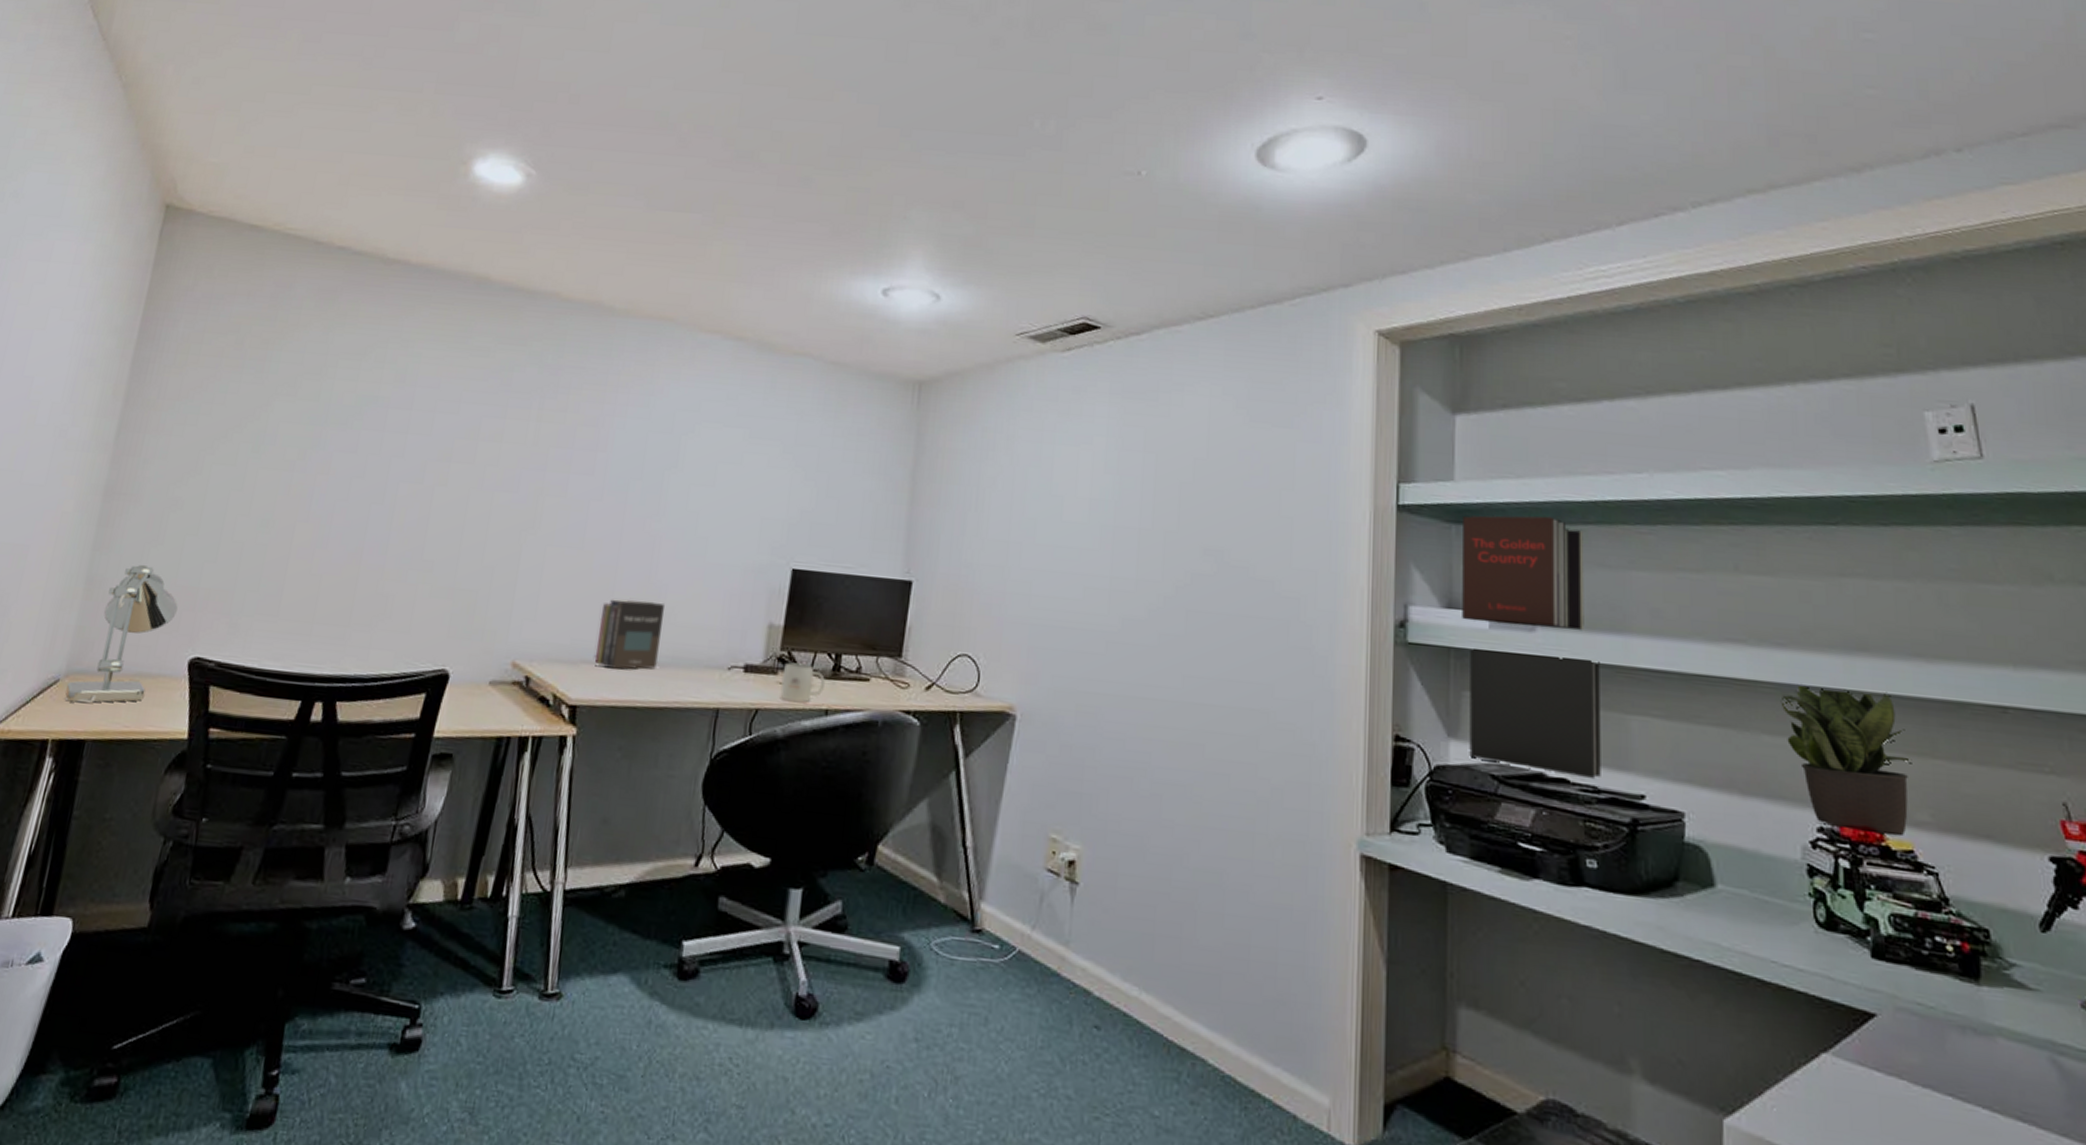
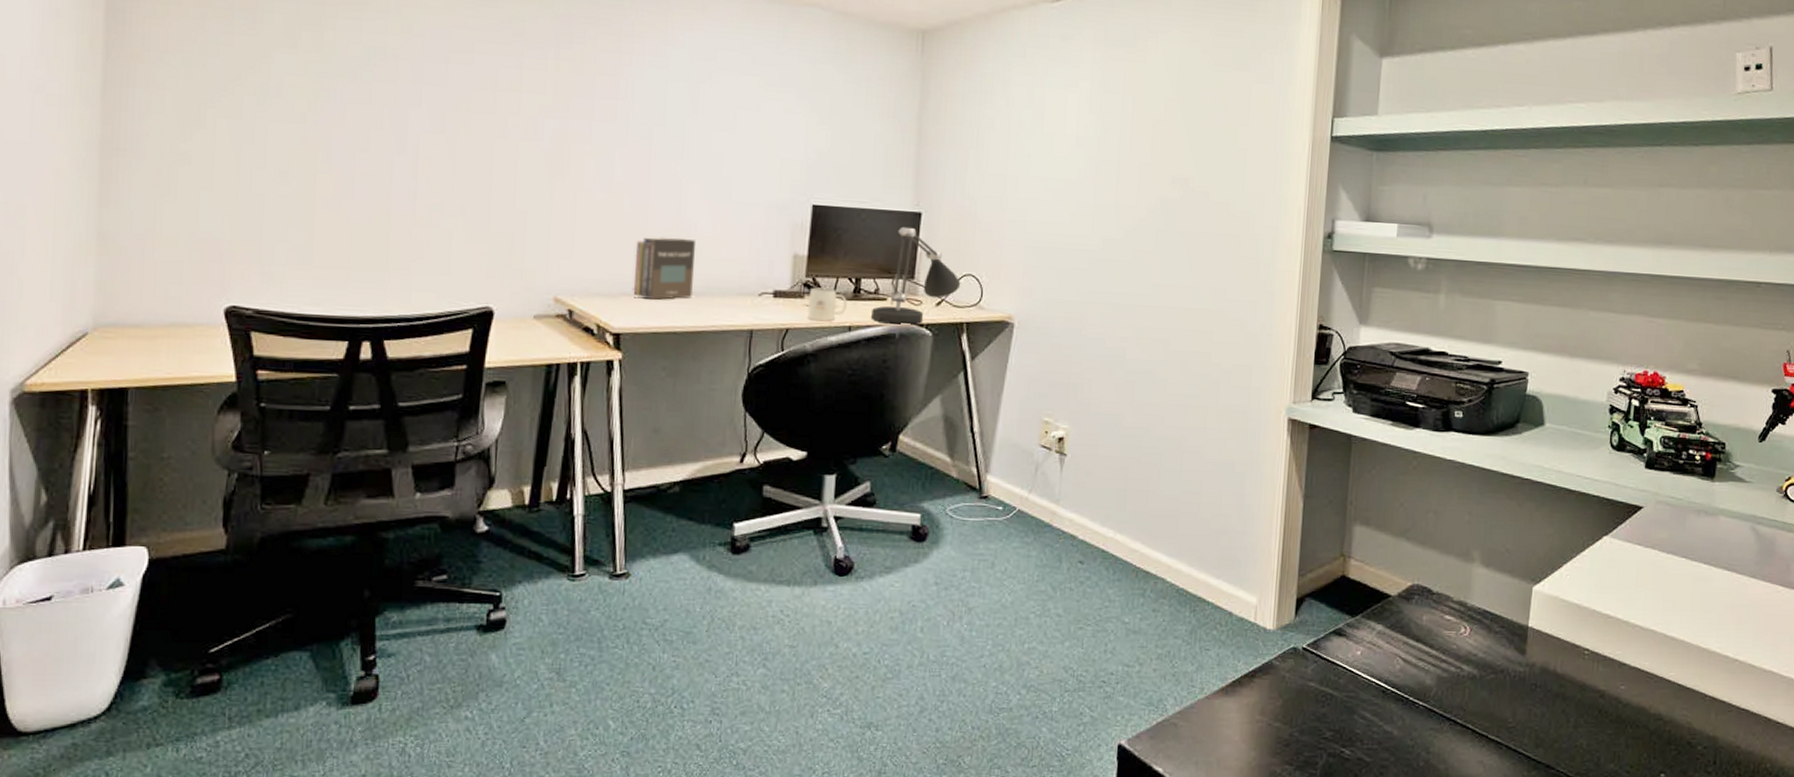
desk lamp: present [64,565,178,704] -> none [97,220,203,354]
desk lamp: none [851,596,955,711] -> present [871,226,961,325]
books: present [1462,515,1584,631] -> none [1376,143,1475,236]
binder: present [1469,649,1601,780] -> none [1375,254,1478,351]
potted plant: present [1780,683,1912,837] -> none [1605,271,1691,381]

